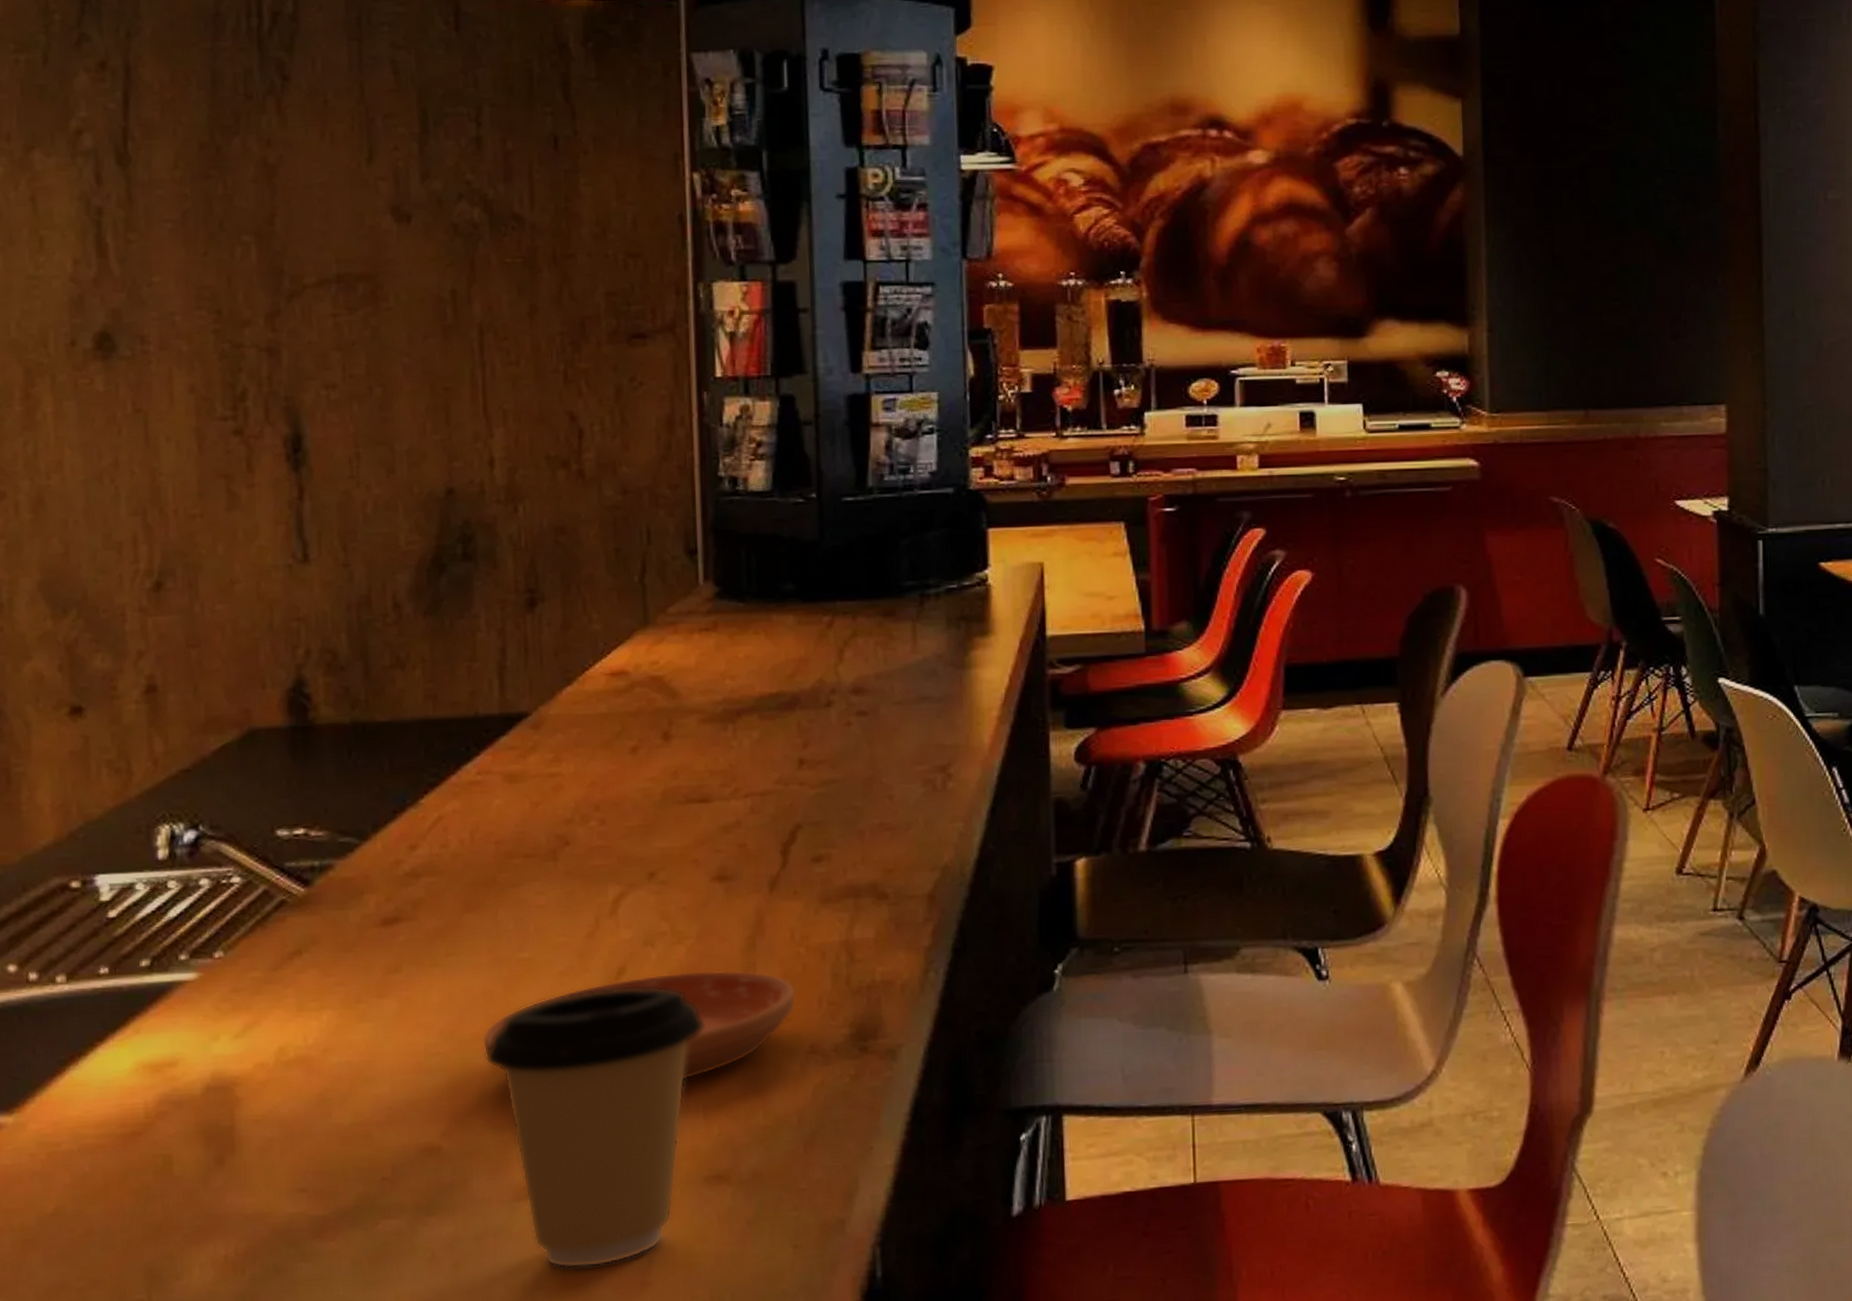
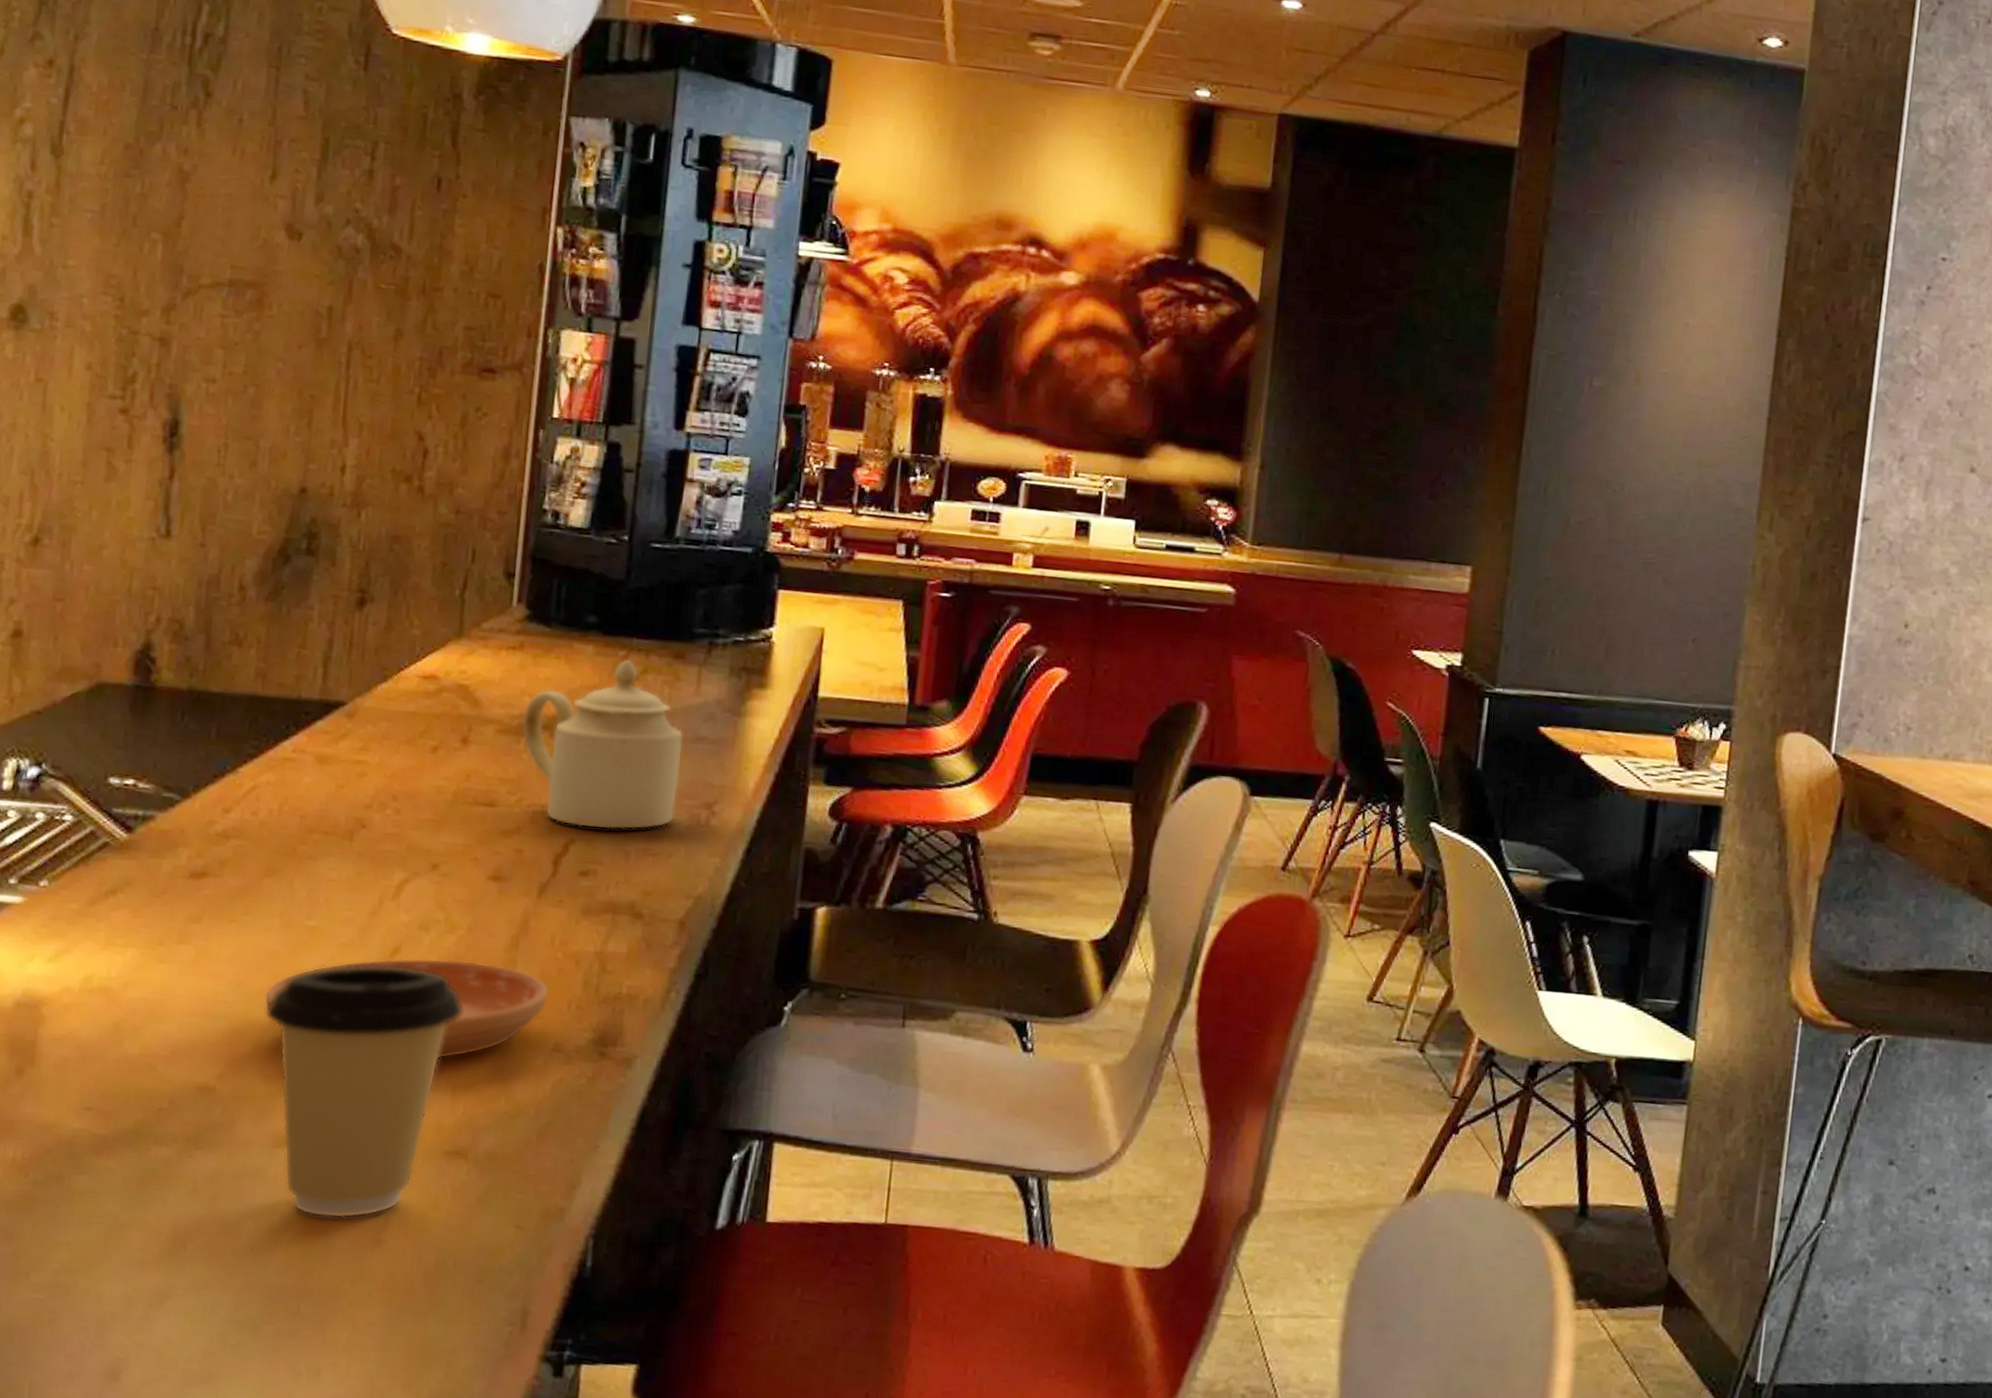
sugar bowl: none [726,623,908,811] -> present [522,658,684,830]

